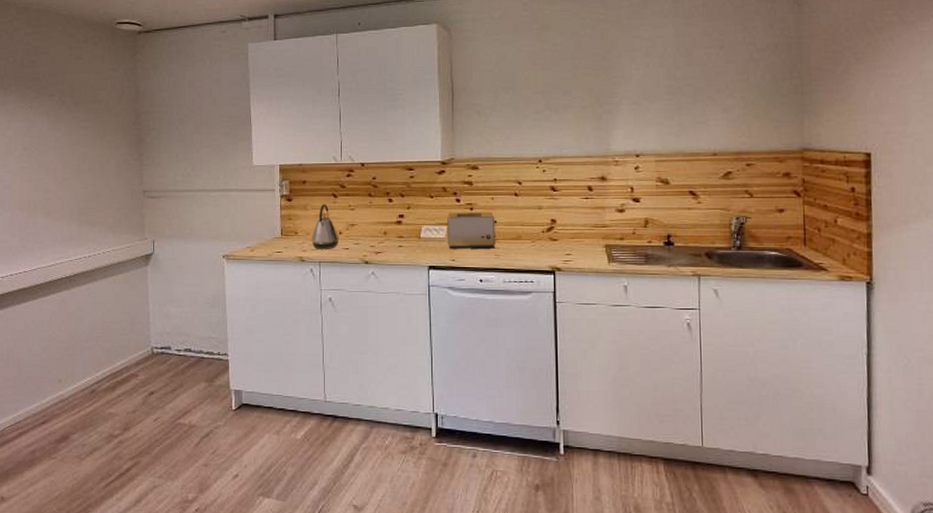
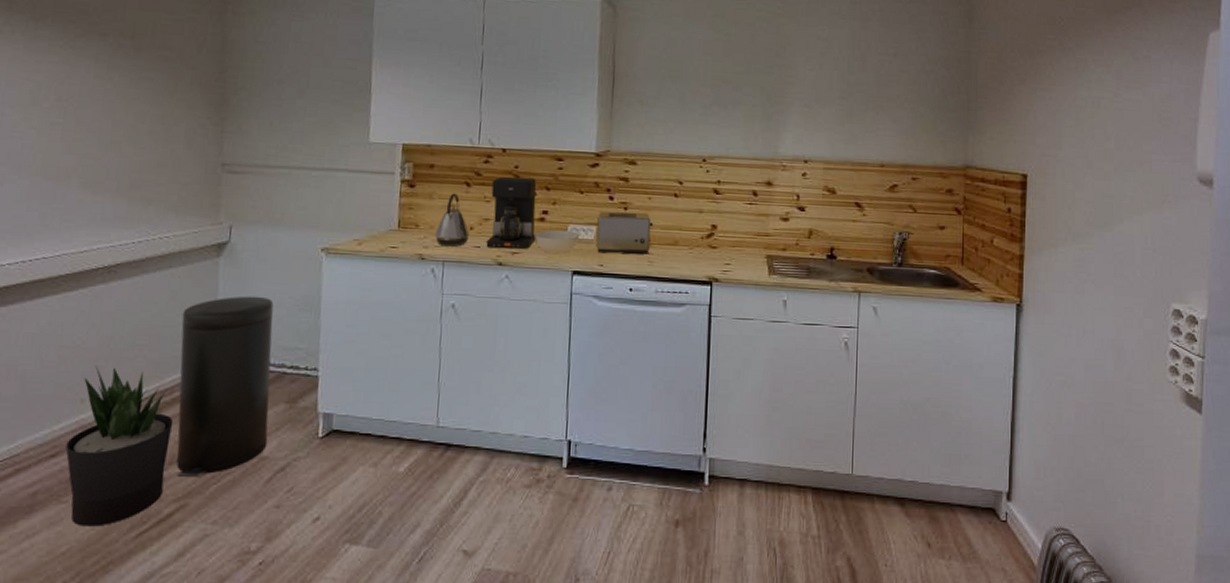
planter: none [51,353,125,478] -> present [65,365,174,527]
pedal bin: none [124,296,194,441] -> present [176,296,274,477]
coffee maker: none [354,187,395,250] -> present [486,176,536,250]
bowl: none [393,231,433,252] -> present [533,230,580,255]

